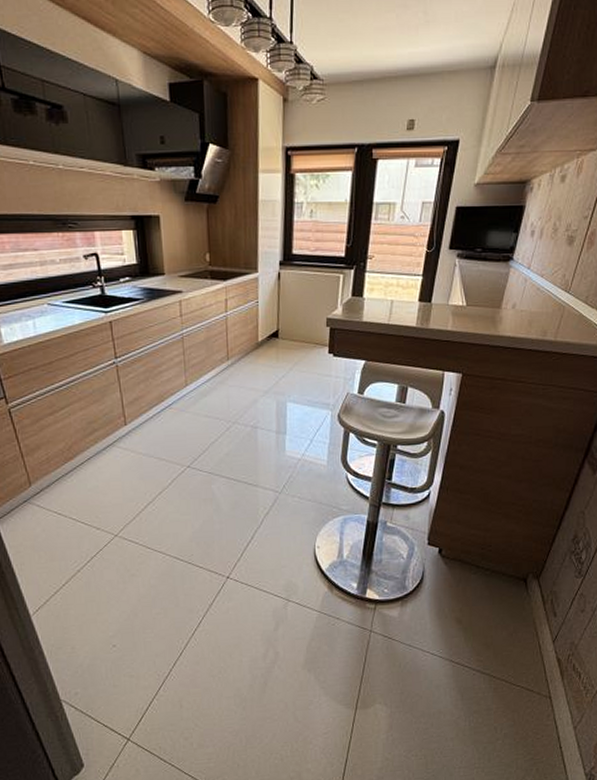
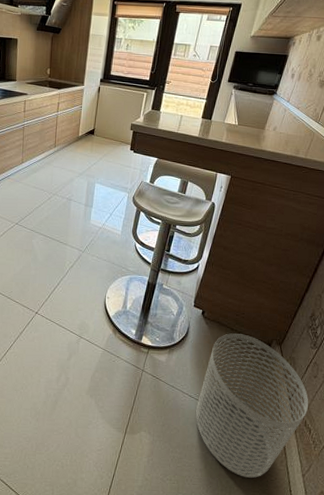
waste bin: none [441,571,577,740] -> present [196,333,309,478]

